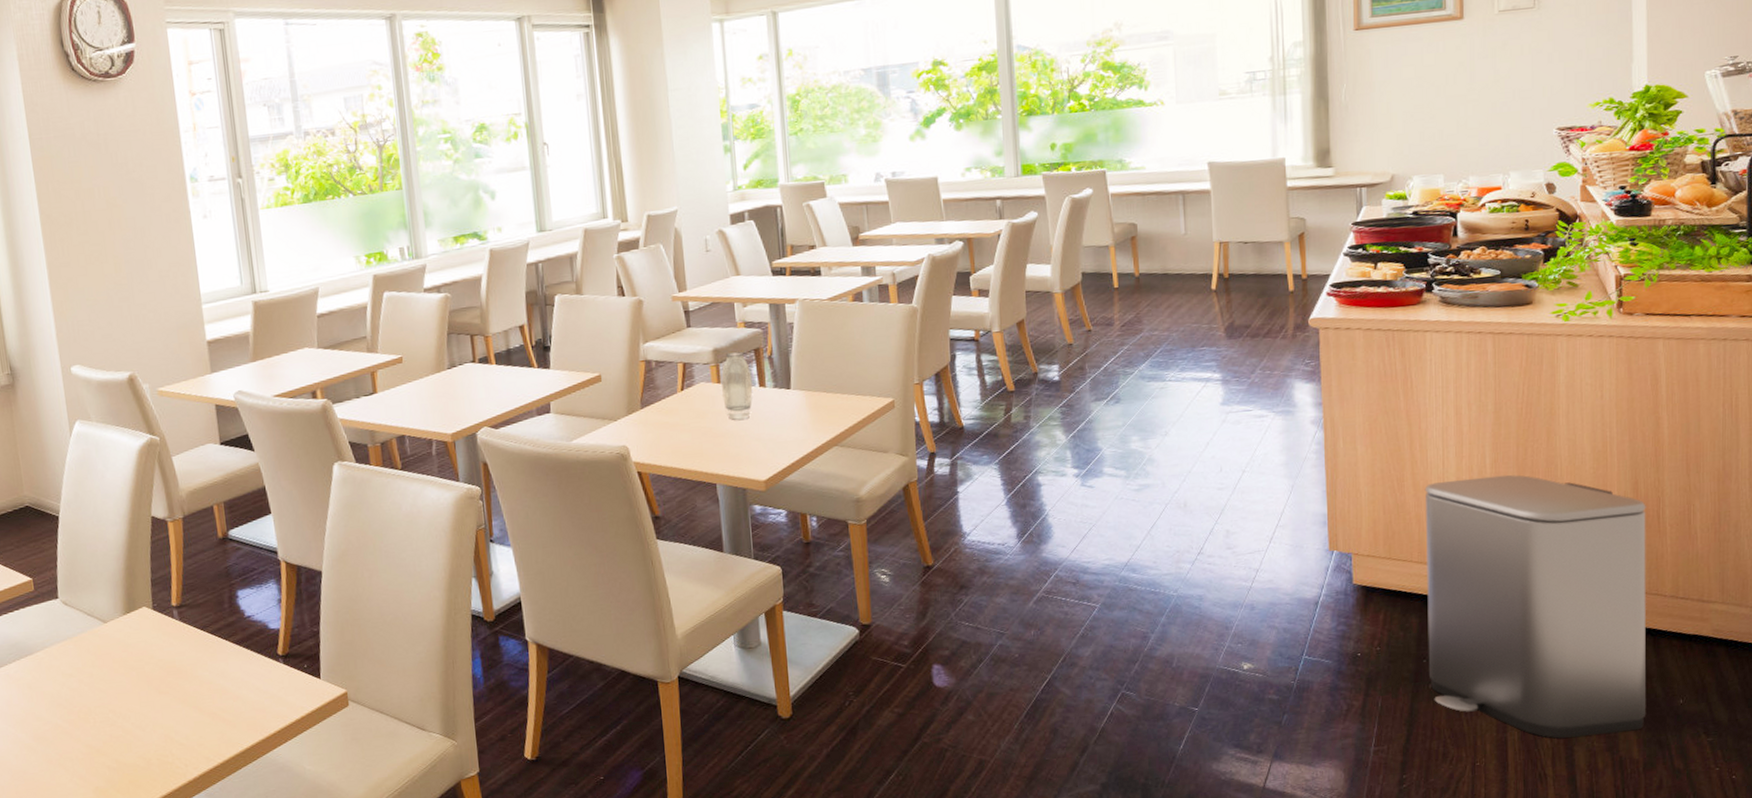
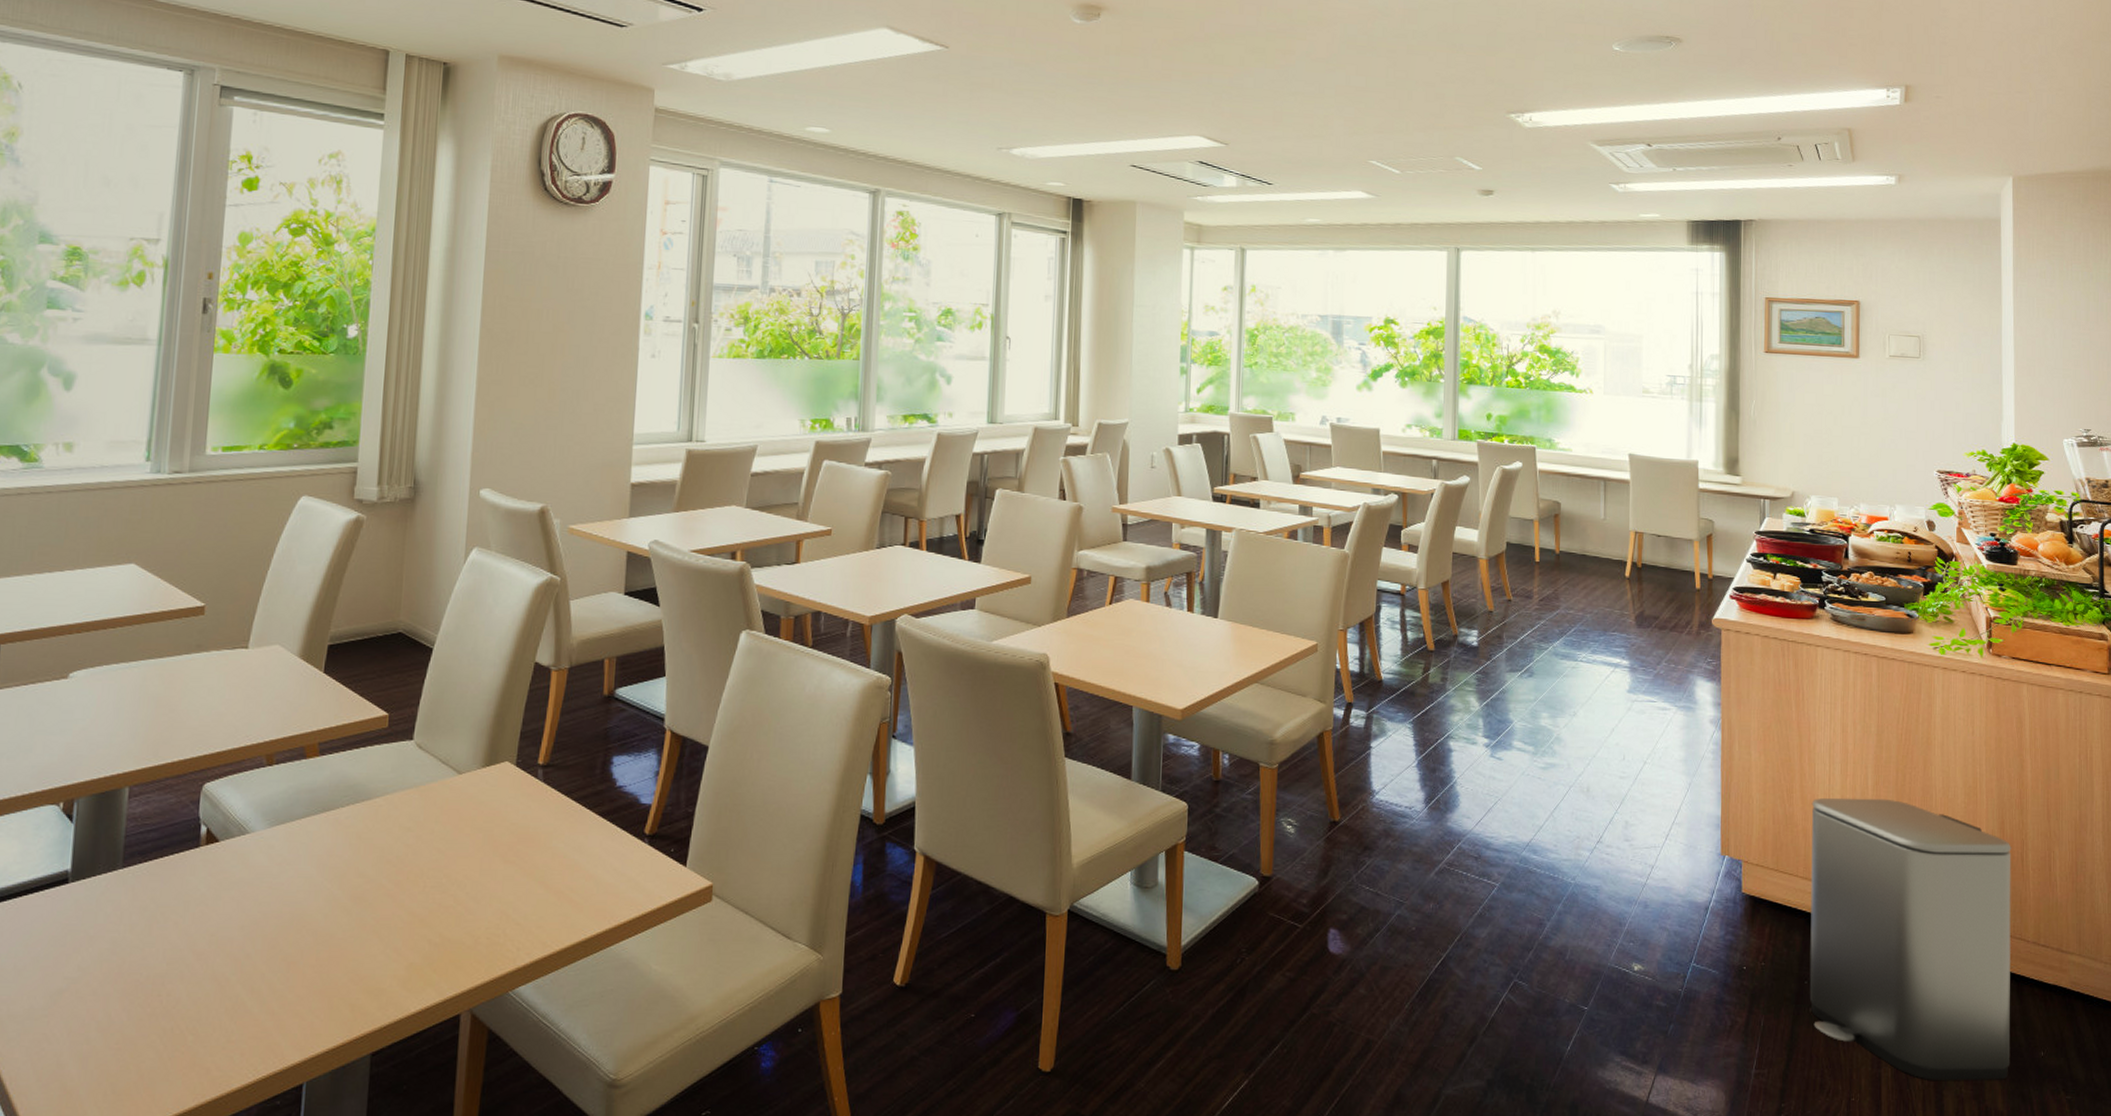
vase: present [721,352,753,421] -> none [1150,573,1181,644]

